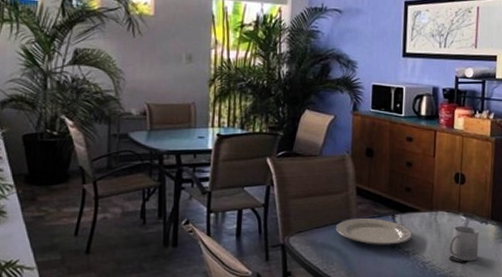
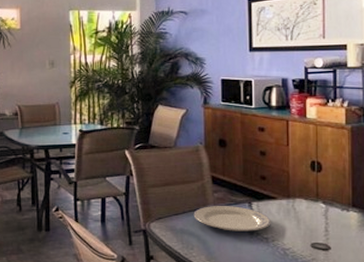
mug: present [448,226,479,262] -> none [309,214,341,249]

